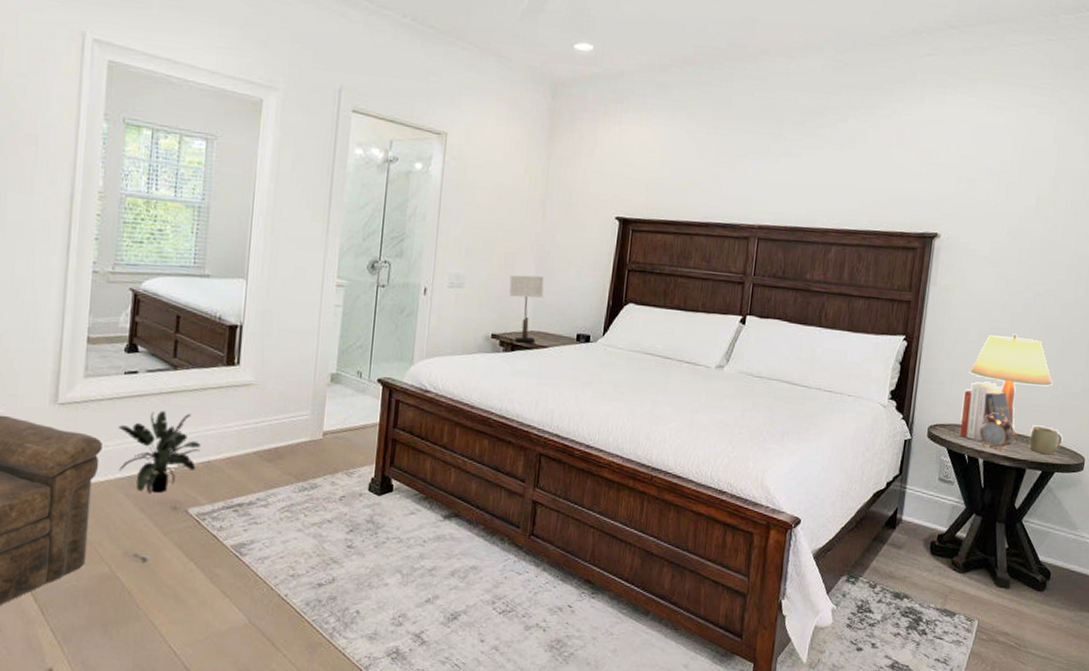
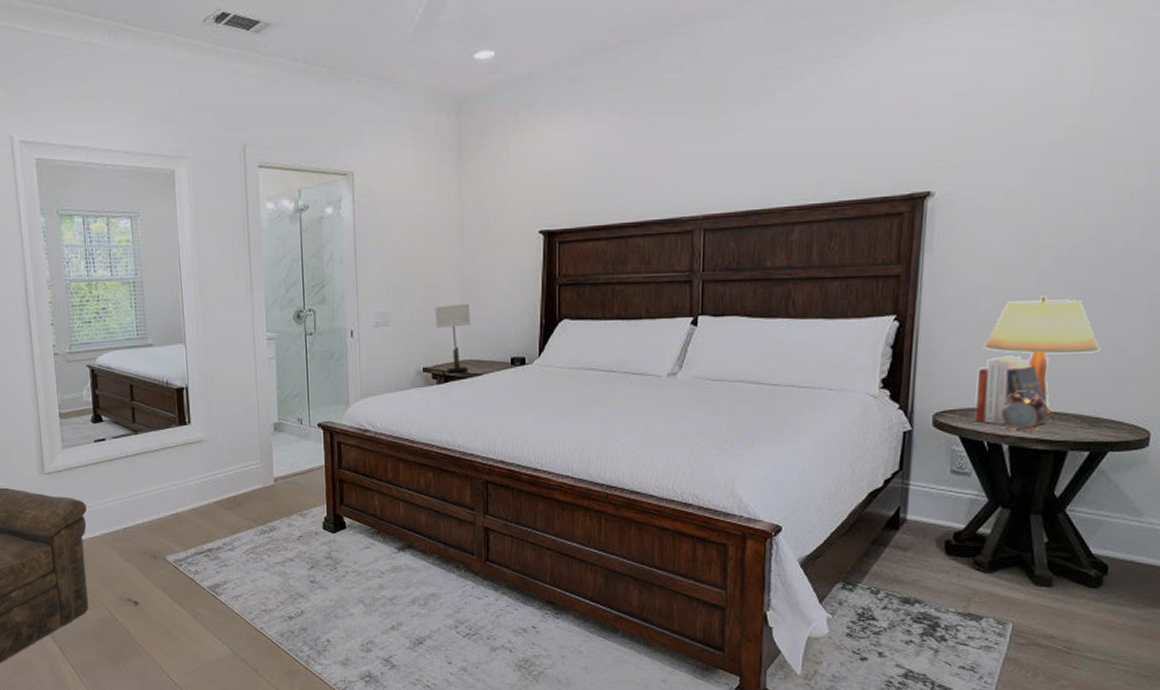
potted plant: present [118,411,200,495] -> none [97,472,168,546]
mug: present [1029,426,1062,455] -> none [1071,401,1116,433]

